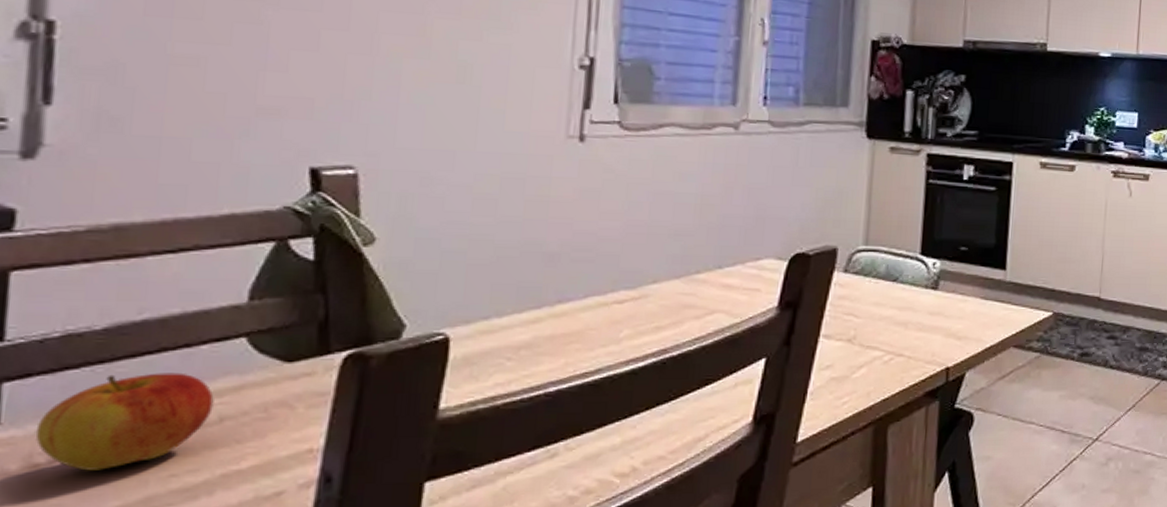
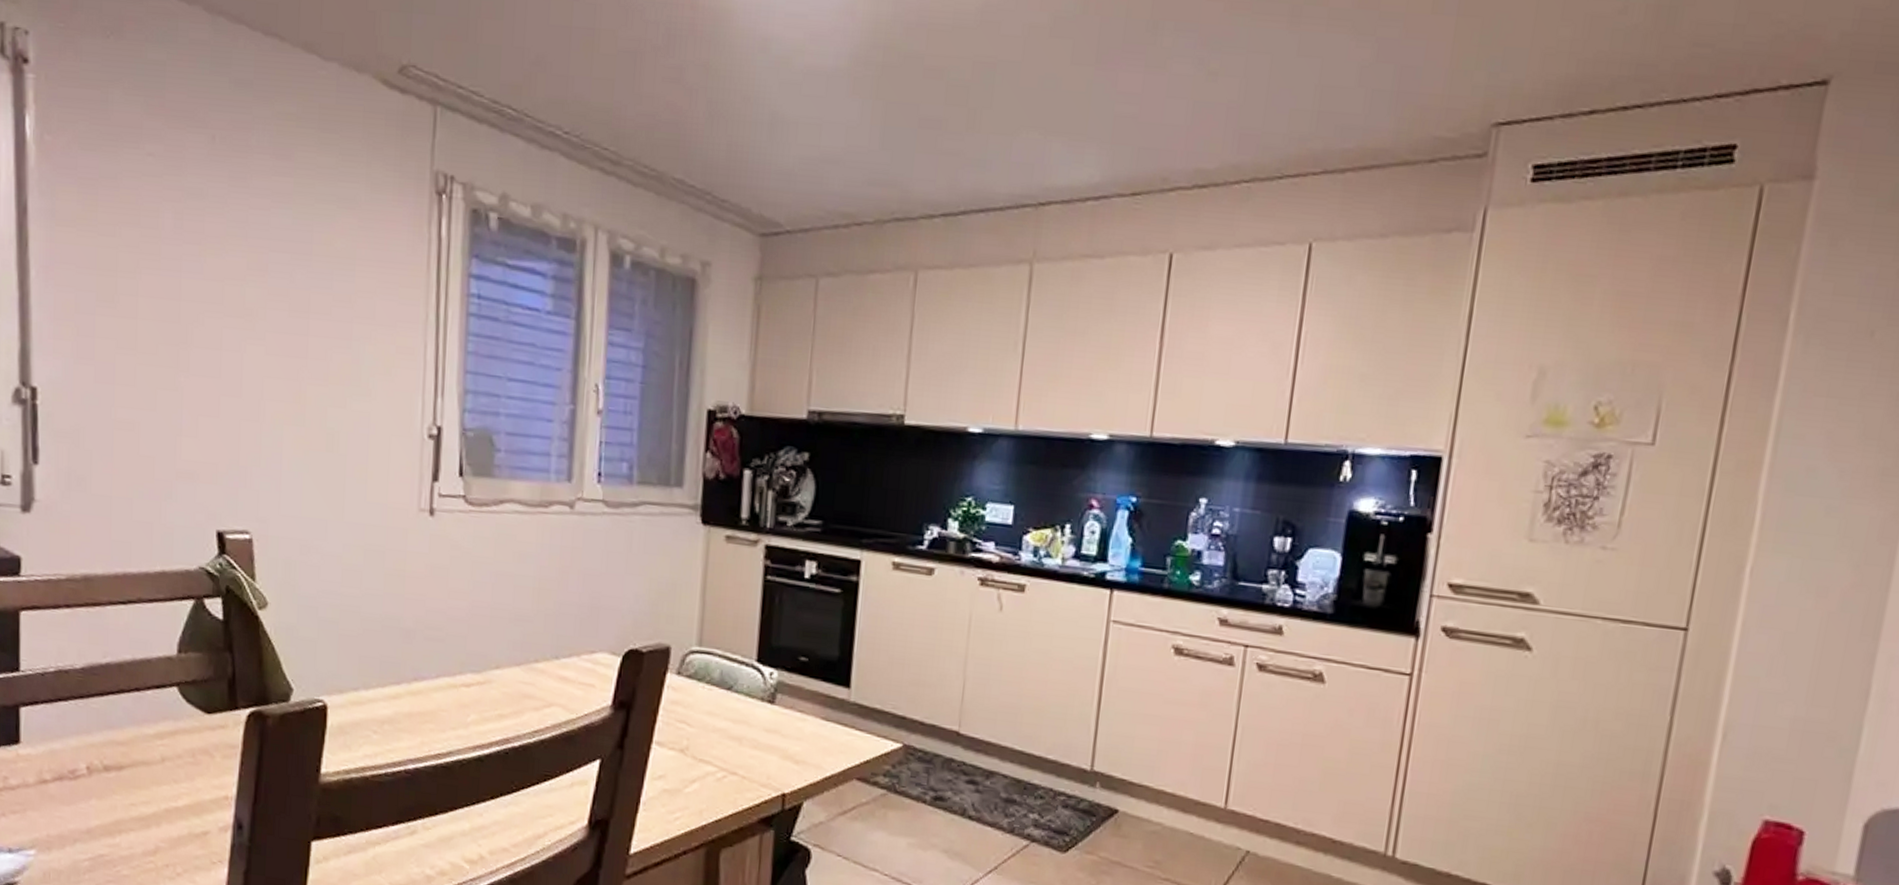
apple: present [35,372,214,471] -> none [43,709,157,792]

